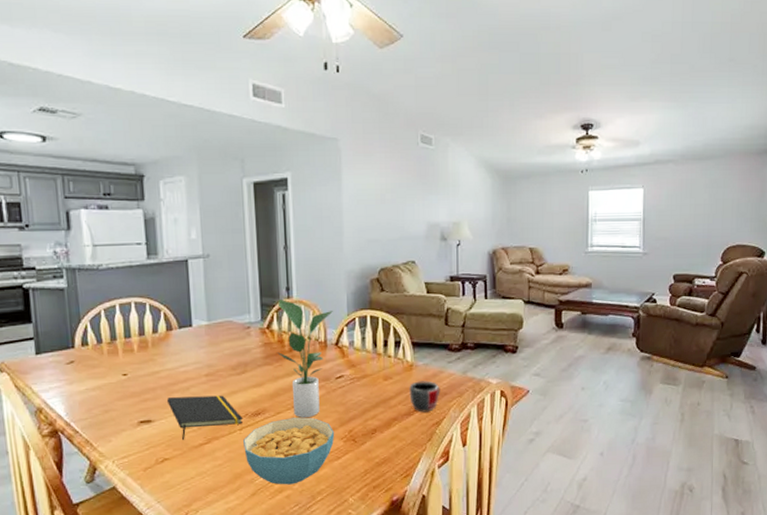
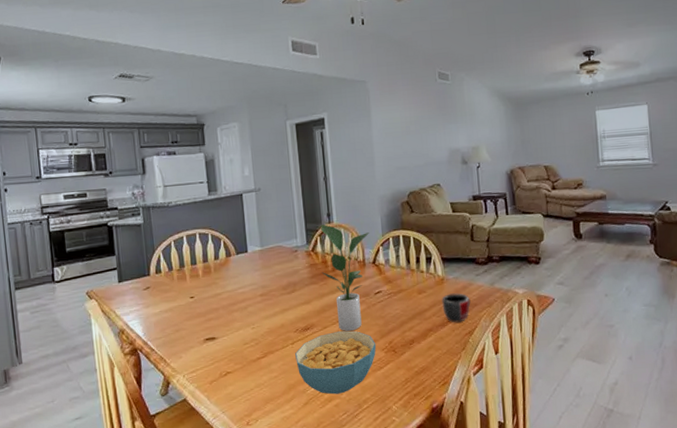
notepad: present [166,395,244,440] -> none [227,313,295,354]

